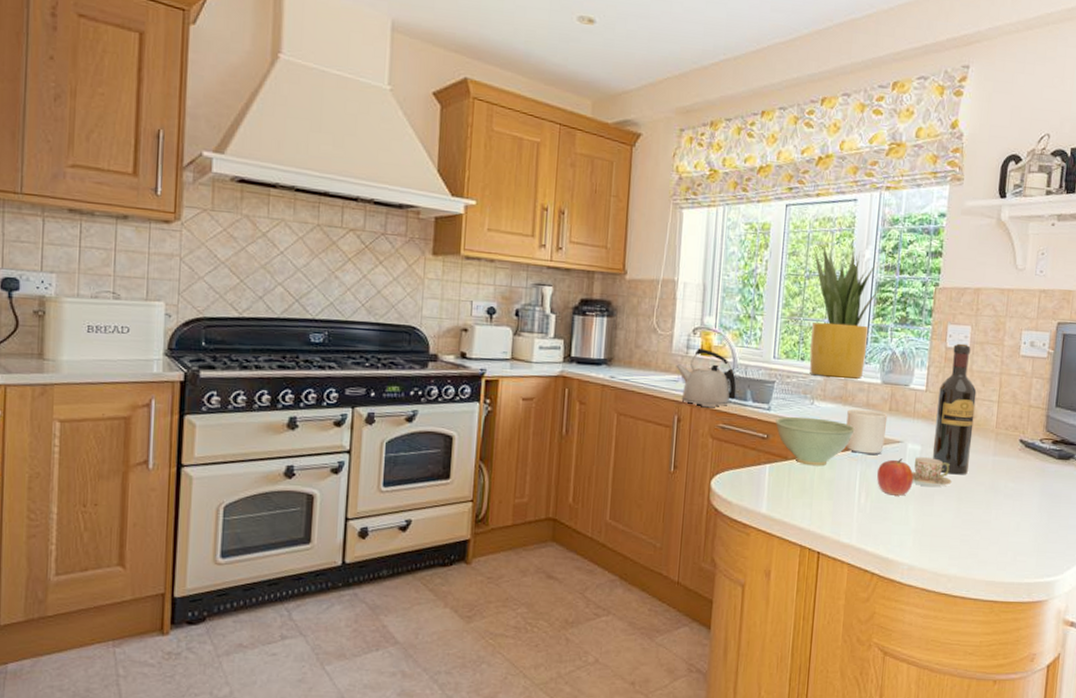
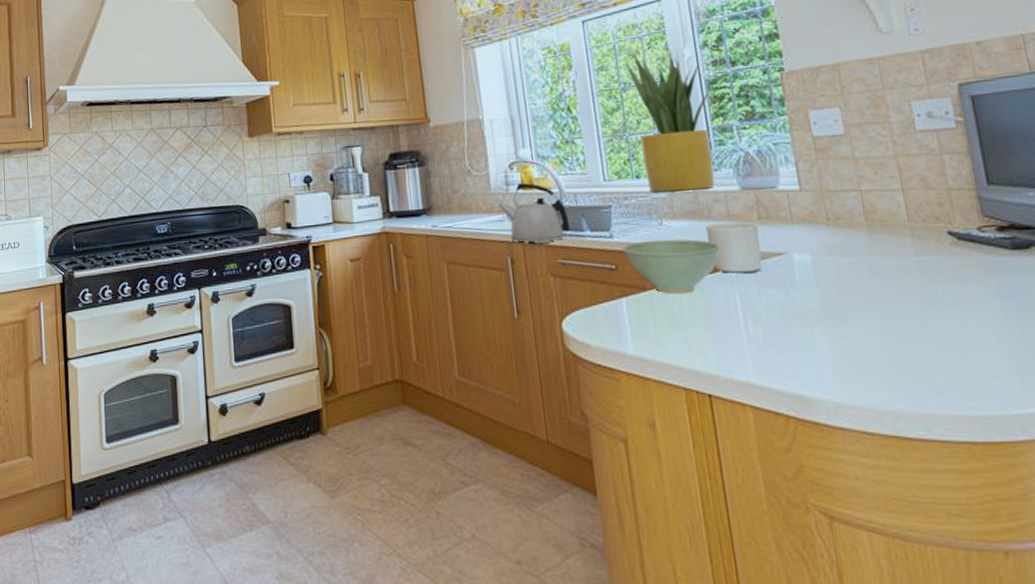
fruit: present [876,458,914,496] -> none [760,273,813,318]
teacup: present [911,457,952,488] -> none [807,268,866,304]
wine bottle: present [932,343,977,475] -> none [817,129,885,285]

